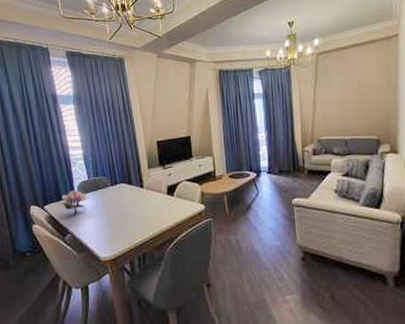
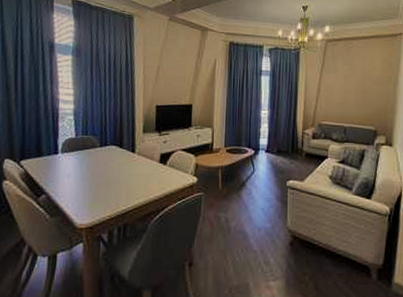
flower: present [58,190,90,215] -> none [37,147,74,174]

